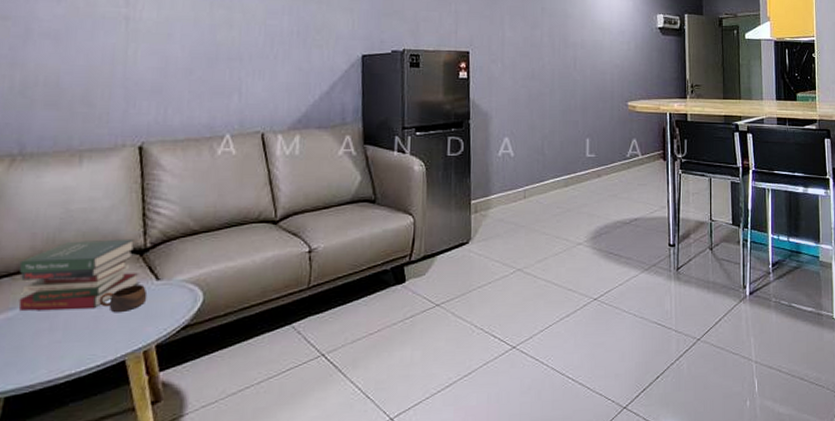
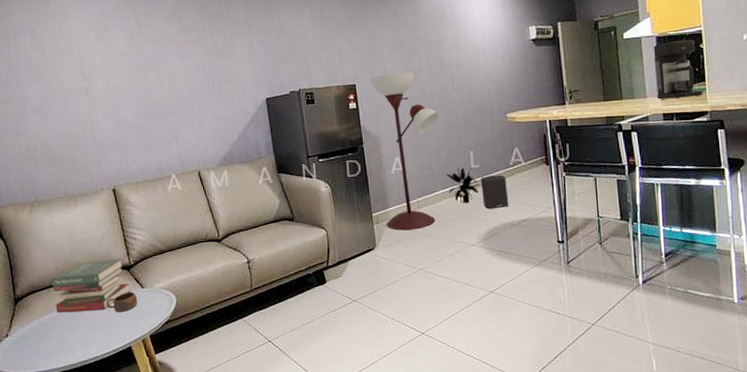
floor lamp: none [485,44,557,223] -> present [371,71,439,231]
potted plant: none [559,155,594,196] -> present [446,167,480,203]
pedal bin: none [594,167,622,205] -> present [480,175,509,210]
coffee maker: none [771,47,813,105] -> present [653,39,703,100]

